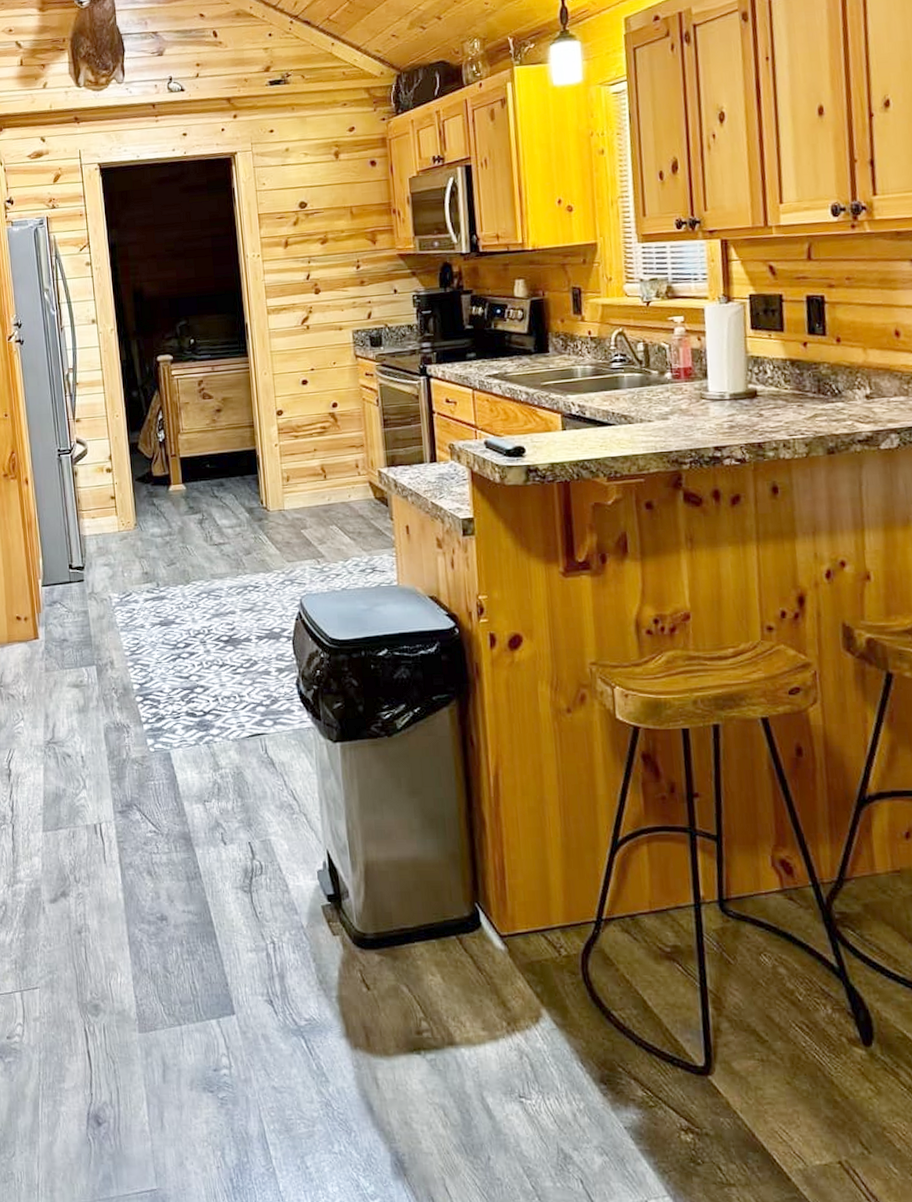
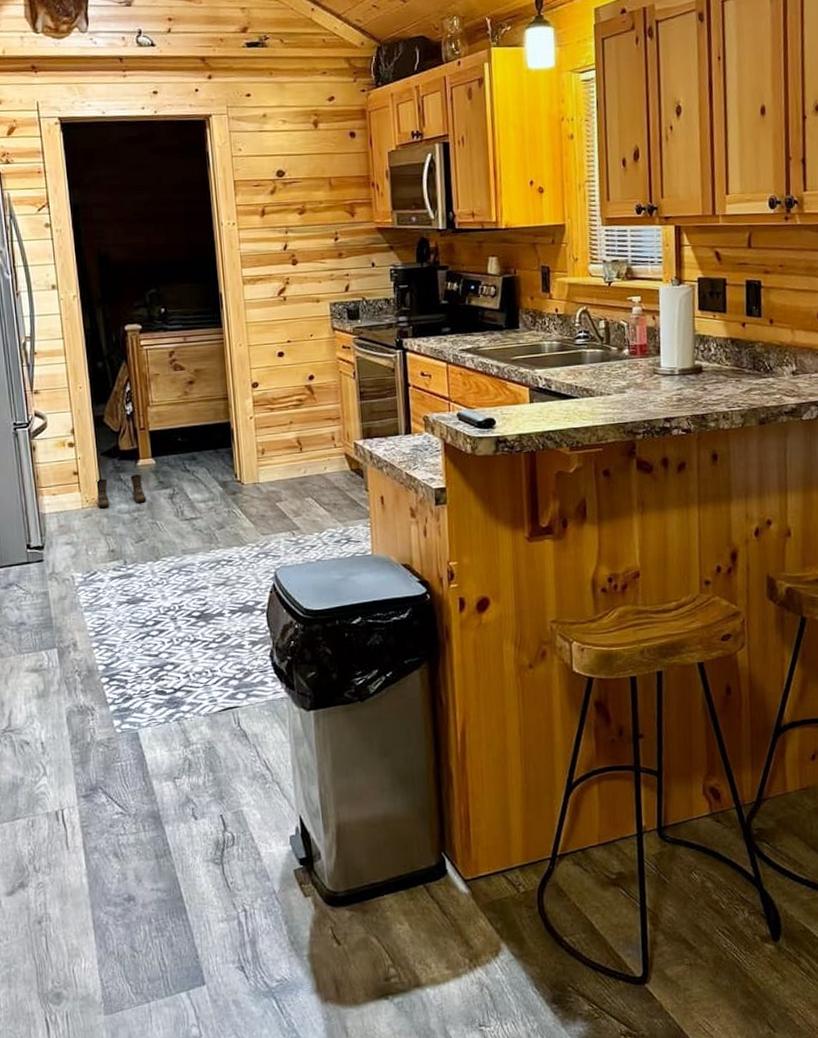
boots: none [130,500,178,531] -> present [95,474,147,508]

